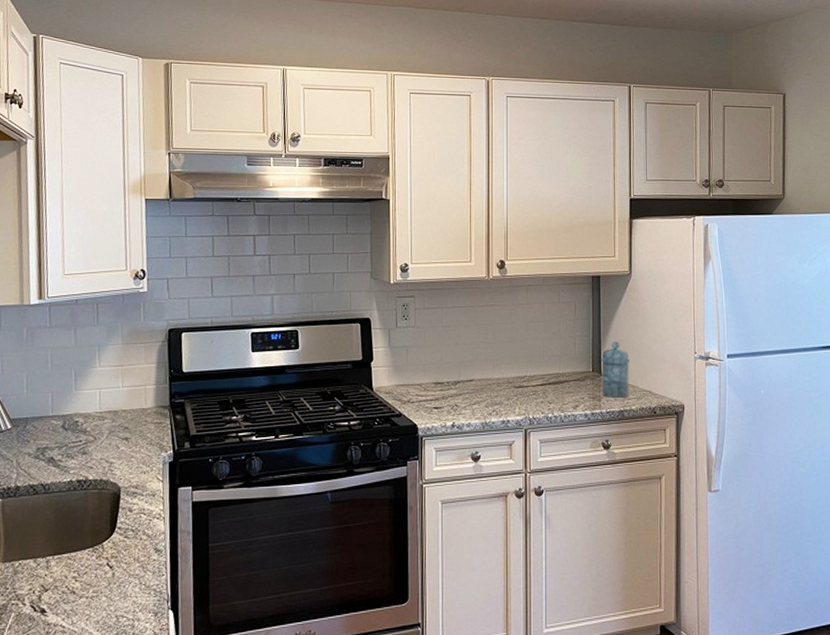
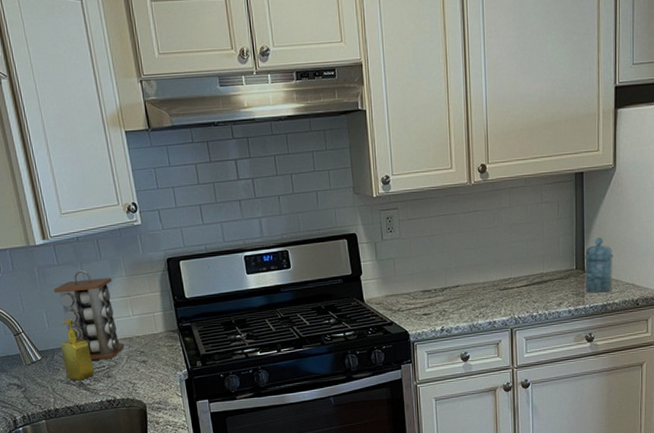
soap dispenser: none [35,385,69,456] -> present [60,318,94,381]
spice rack: none [40,334,108,435] -> present [53,270,125,361]

